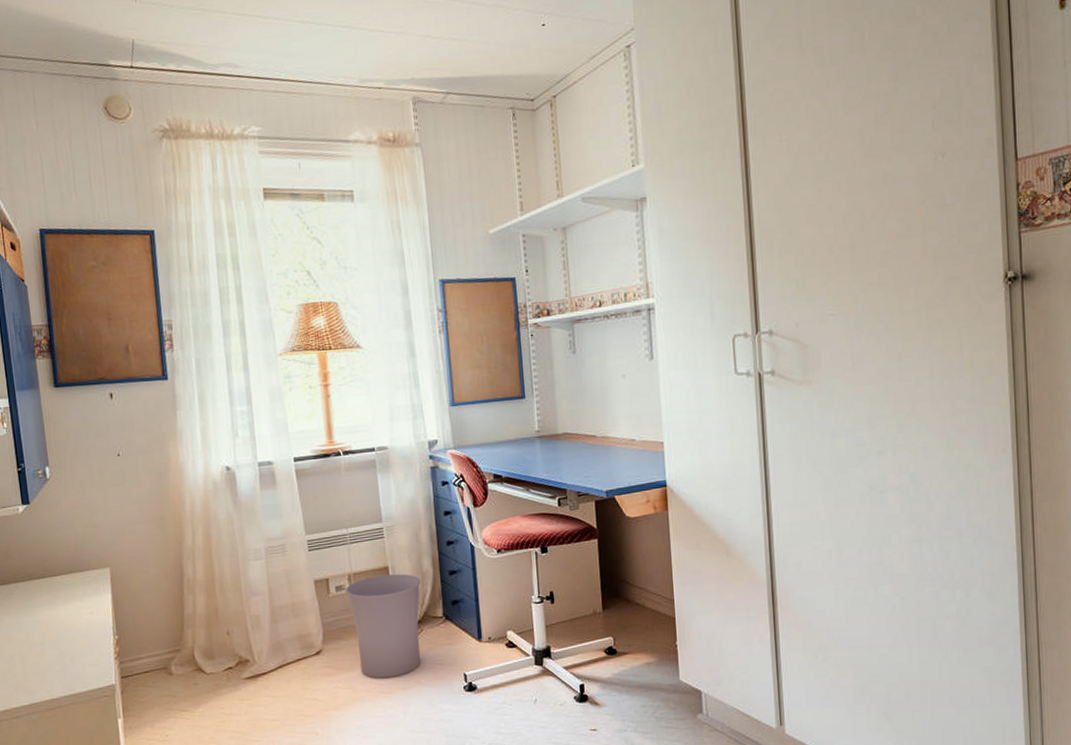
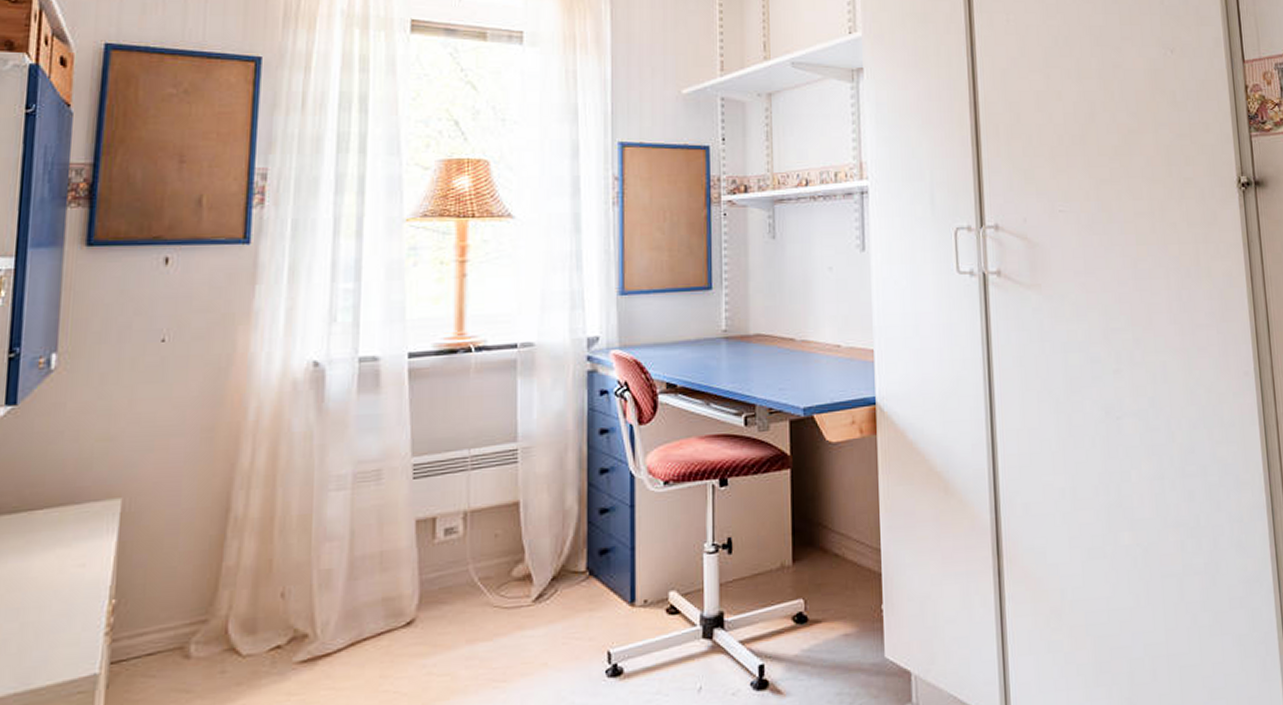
waste bin: present [346,574,421,679] -> none [458,512,561,660]

